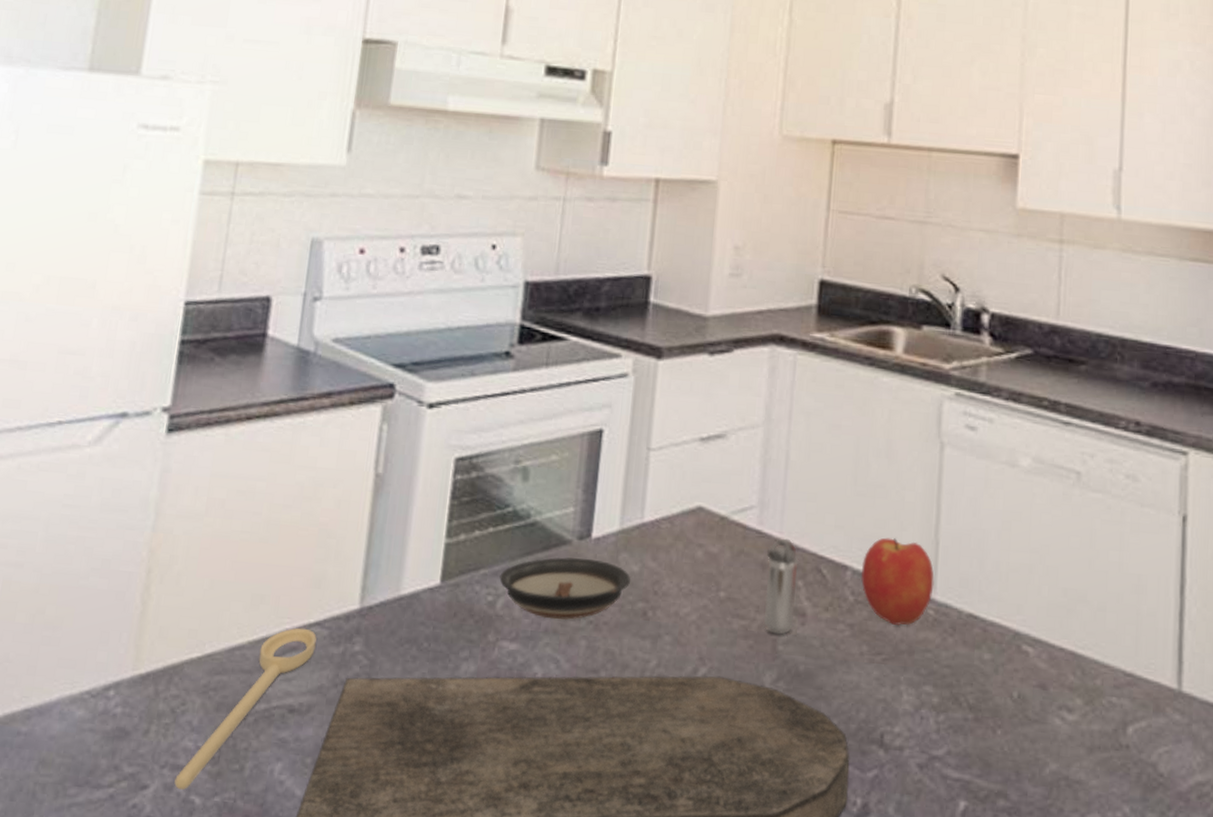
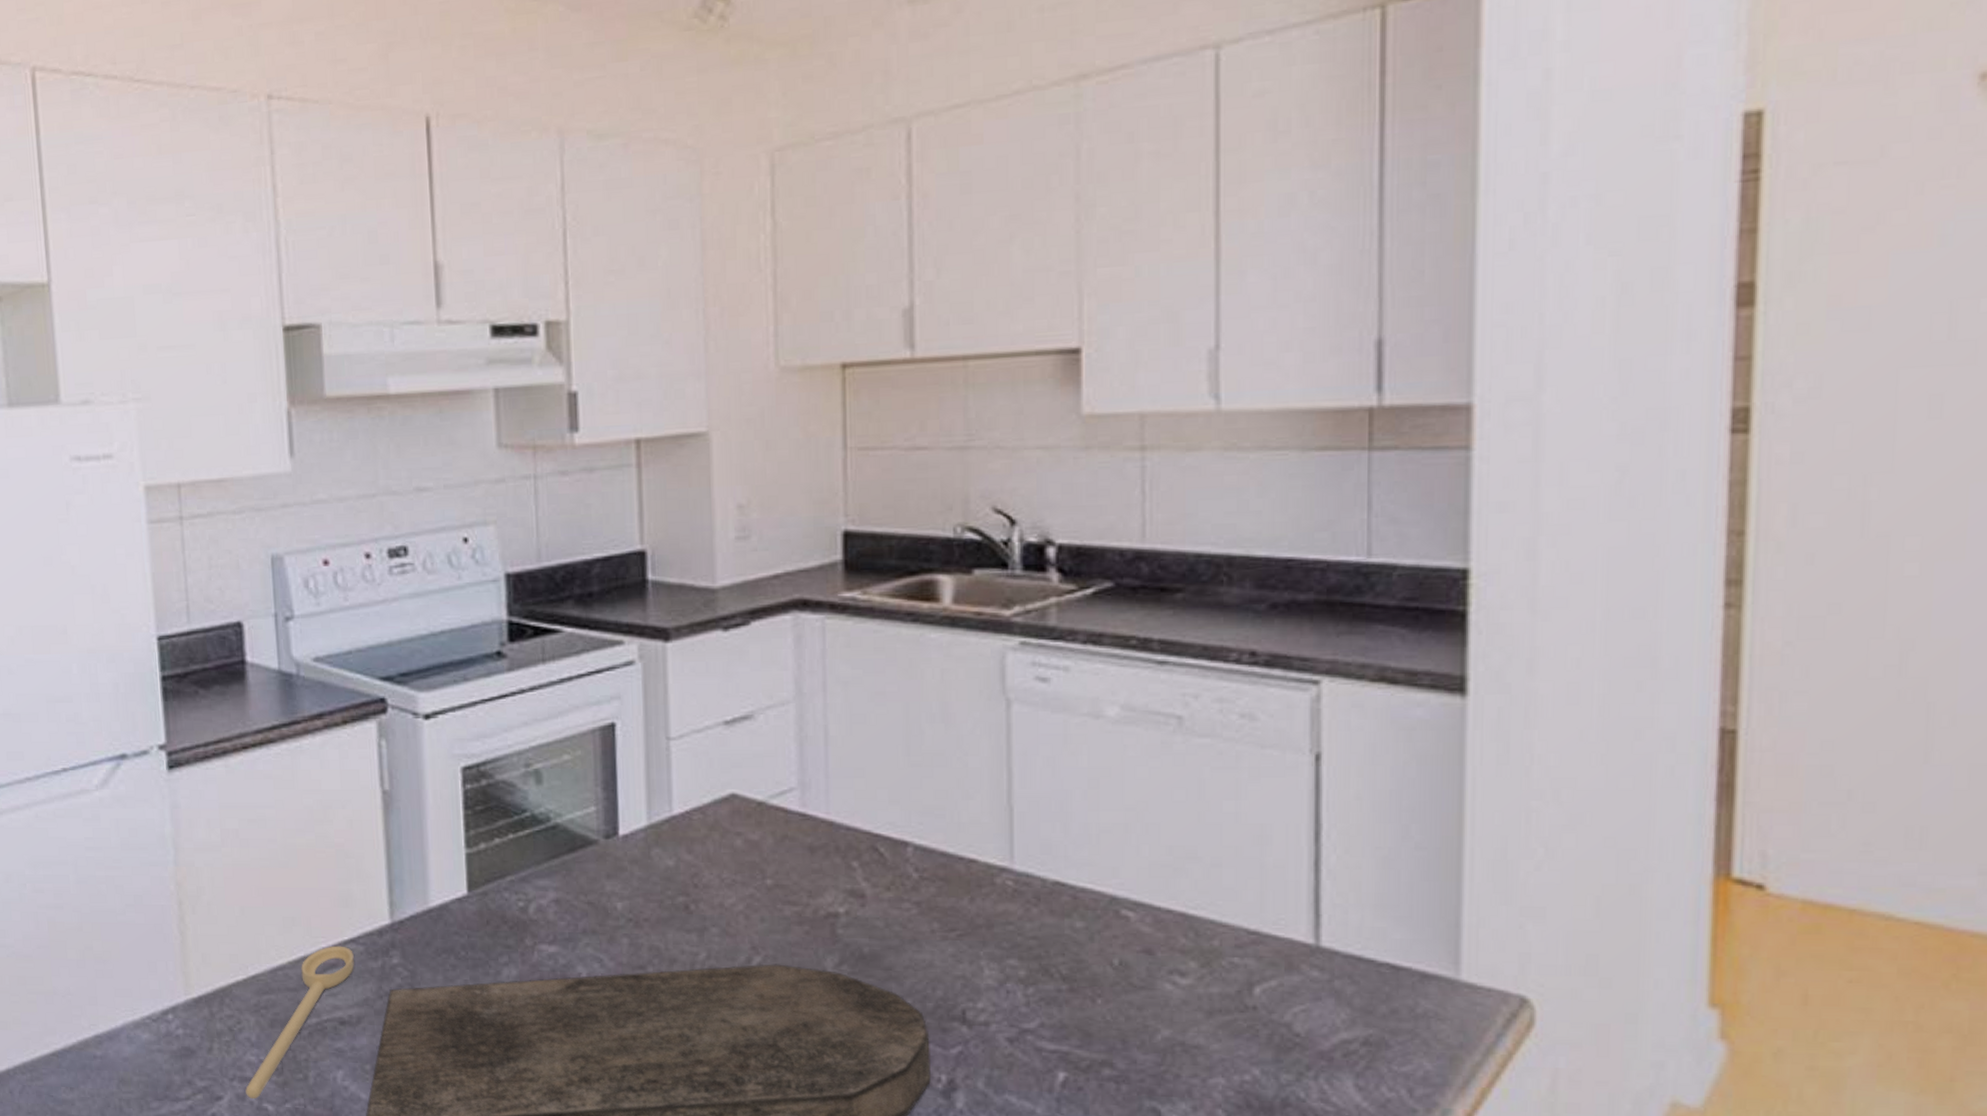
saucer: present [499,557,630,620] -> none [527,858,666,920]
shaker: present [764,538,800,635] -> none [814,819,853,918]
apple: present [861,537,935,625] -> none [923,808,1011,899]

